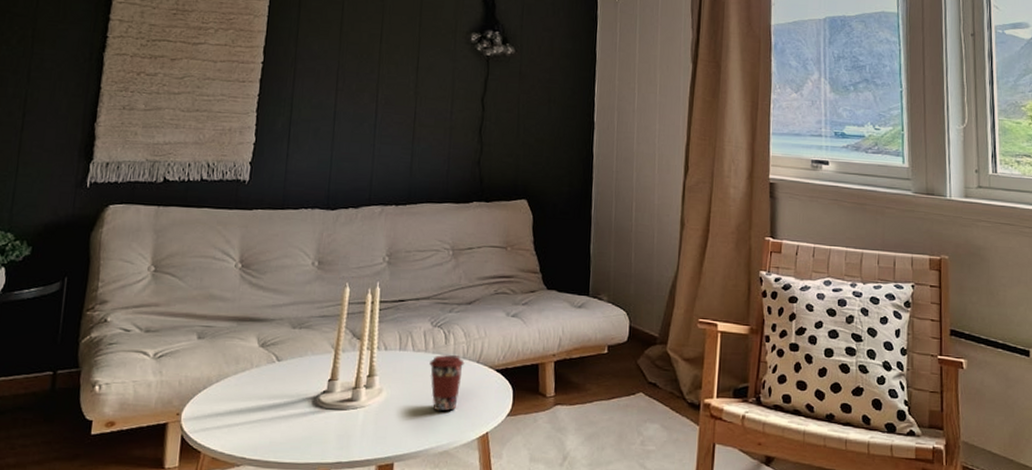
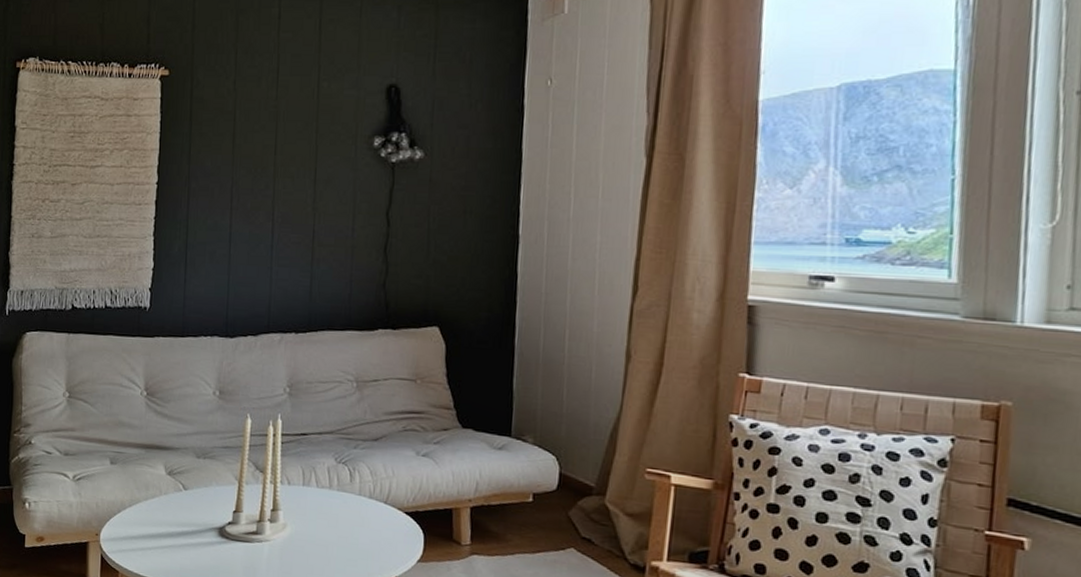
coffee cup: present [429,355,465,412] -> none [334,493,371,552]

